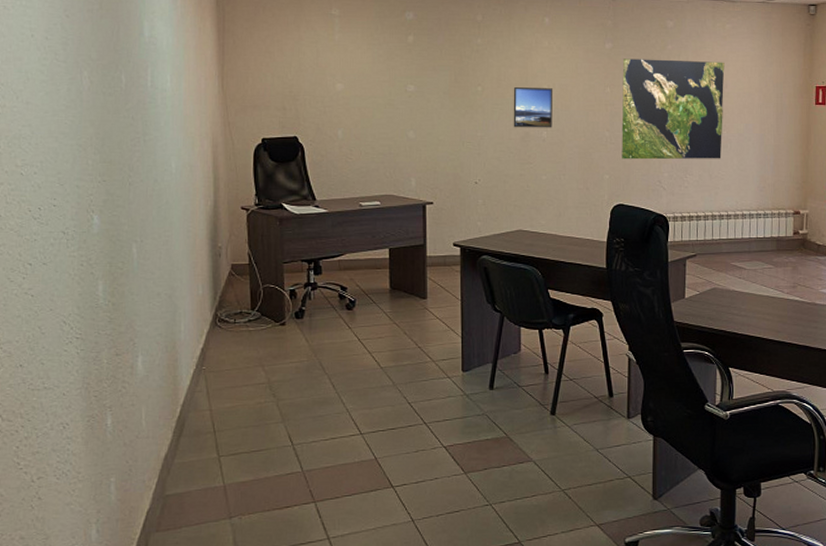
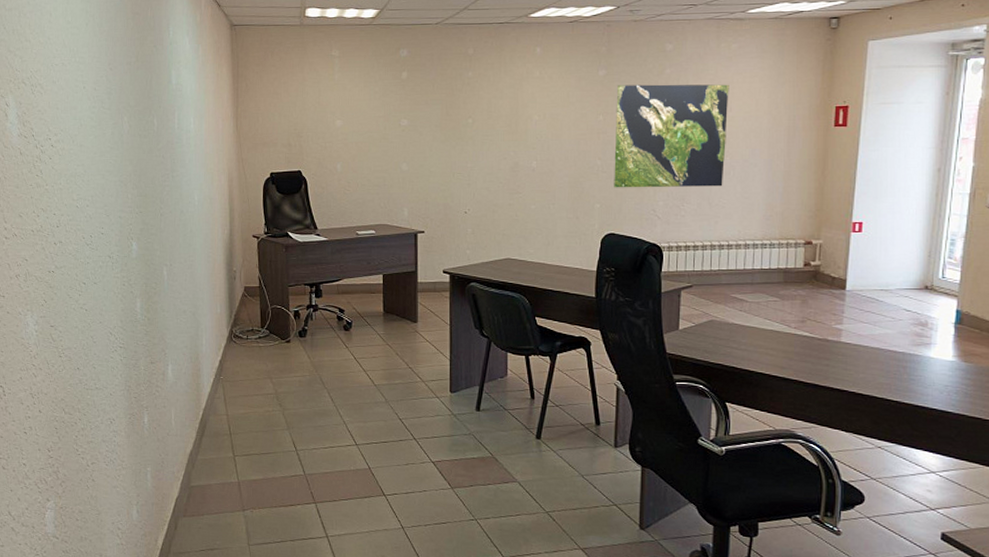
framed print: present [513,86,554,128] -> none [503,117,544,158]

